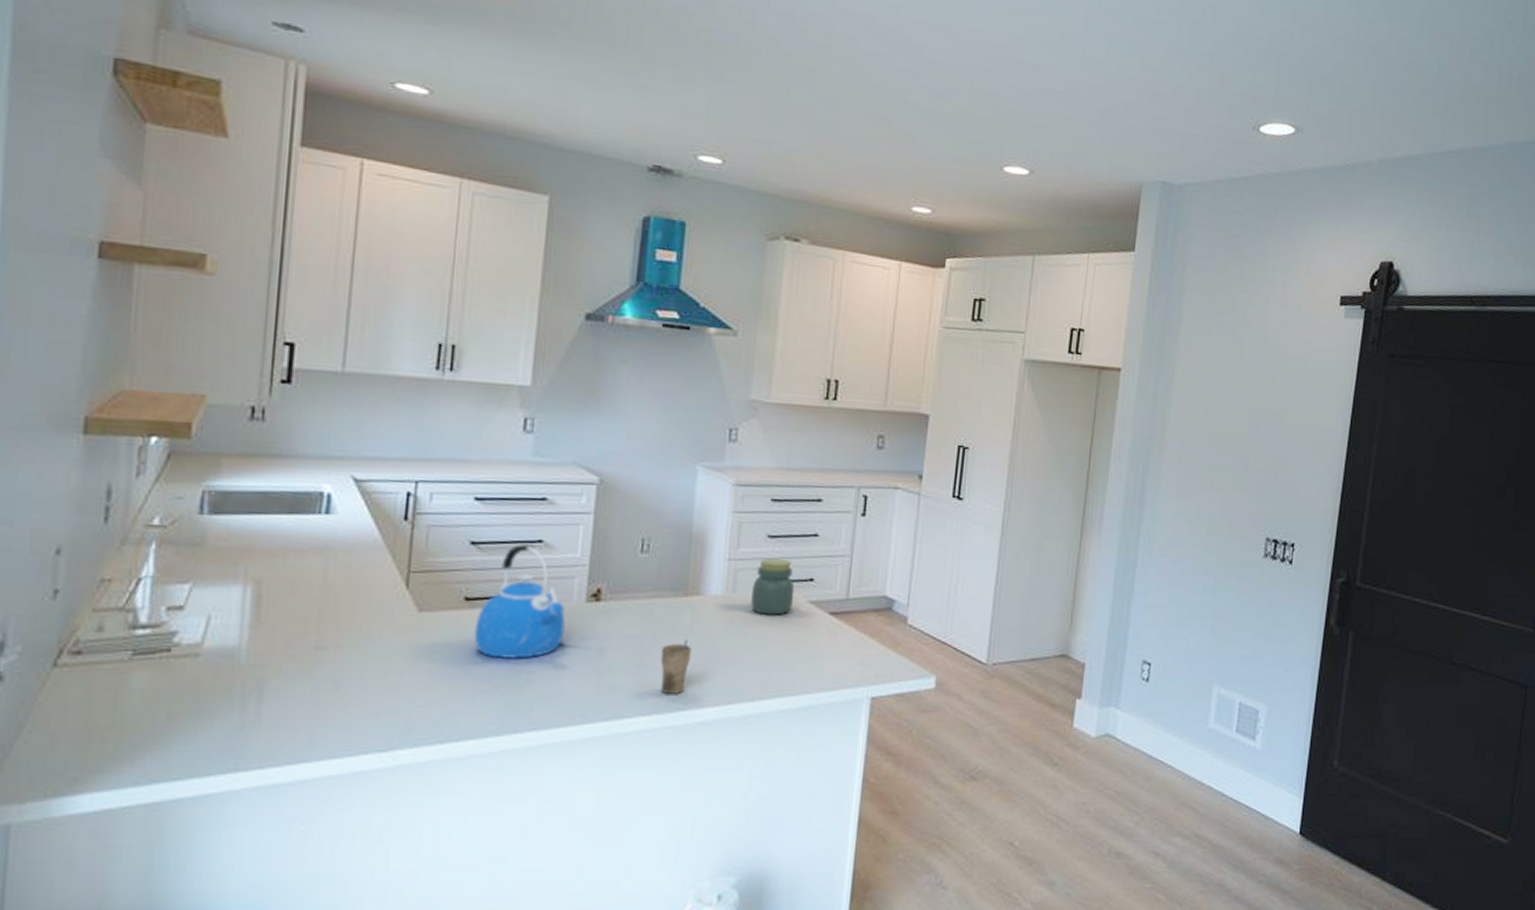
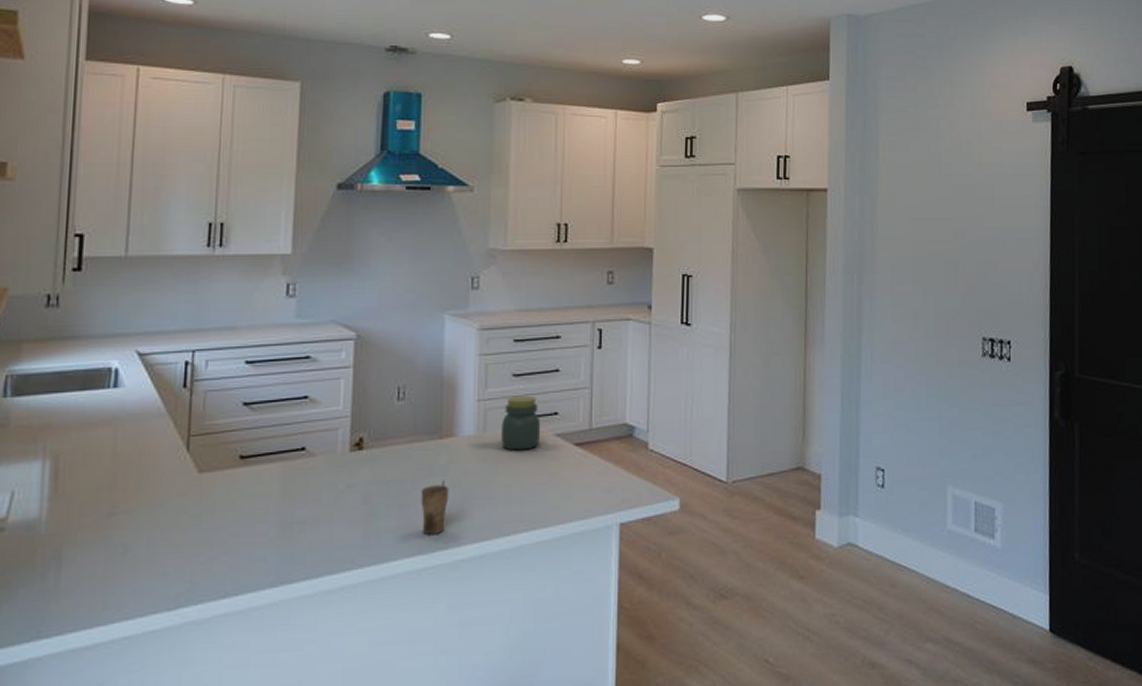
kettle: present [474,543,566,659] -> none [249,400,332,512]

